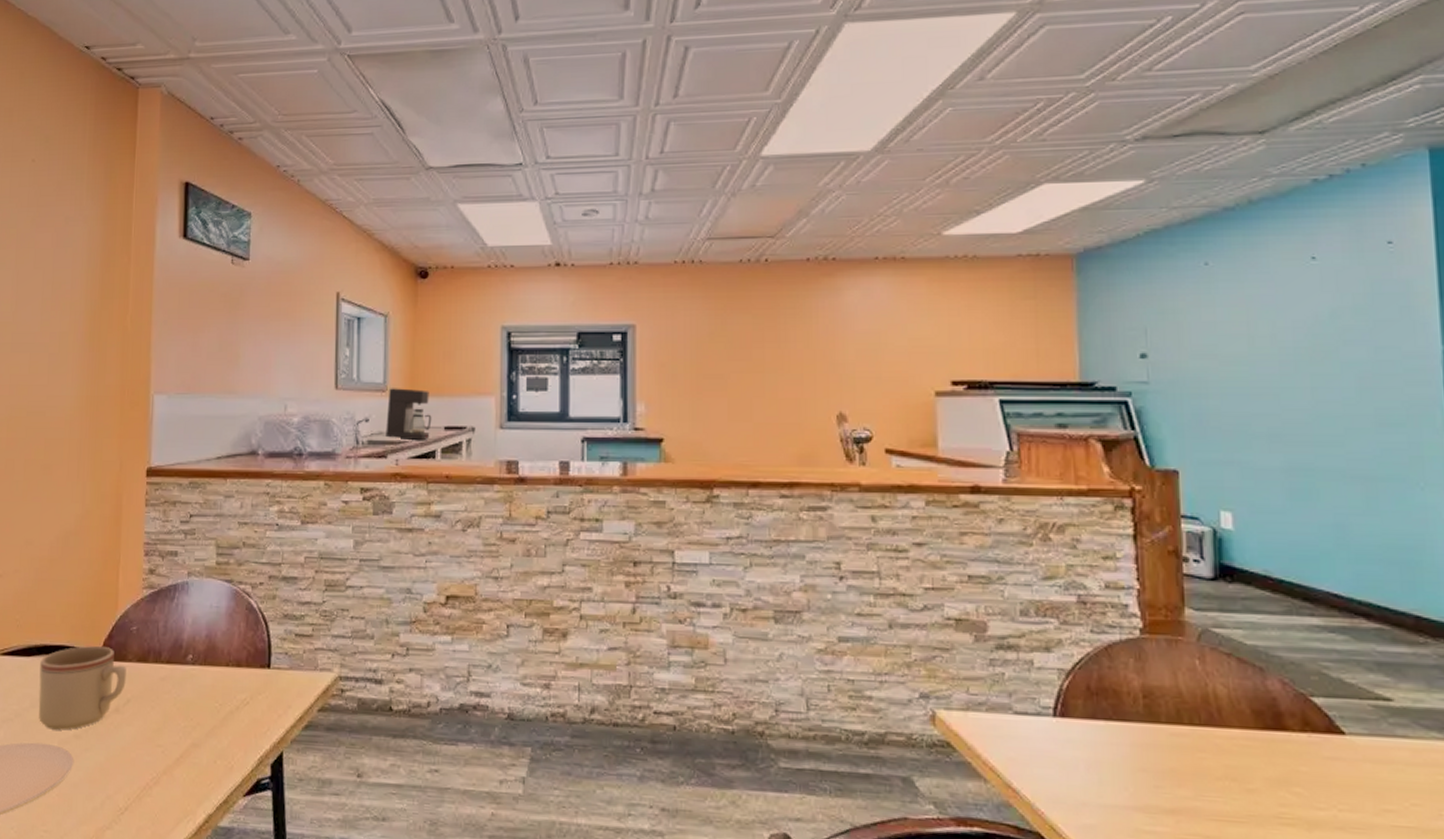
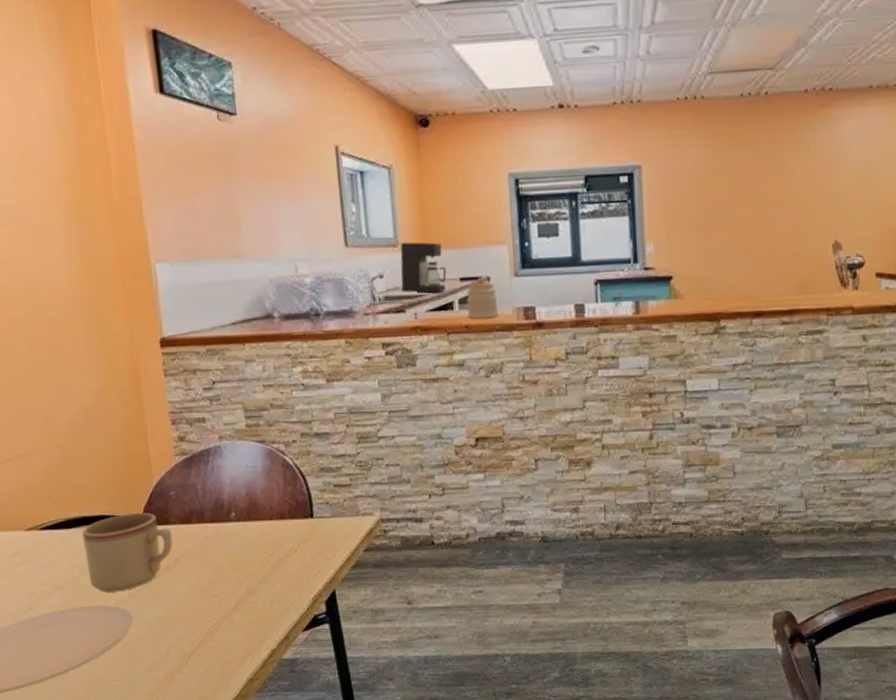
jar: none [449,427,481,470] -> present [466,277,499,319]

